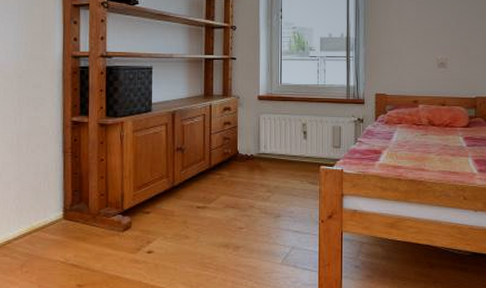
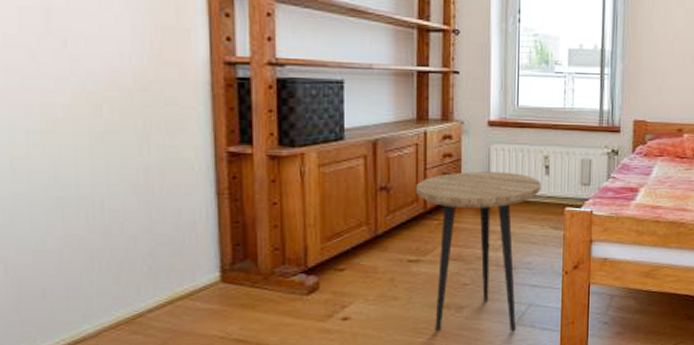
side table: none [203,136,300,270] -> present [416,172,541,332]

